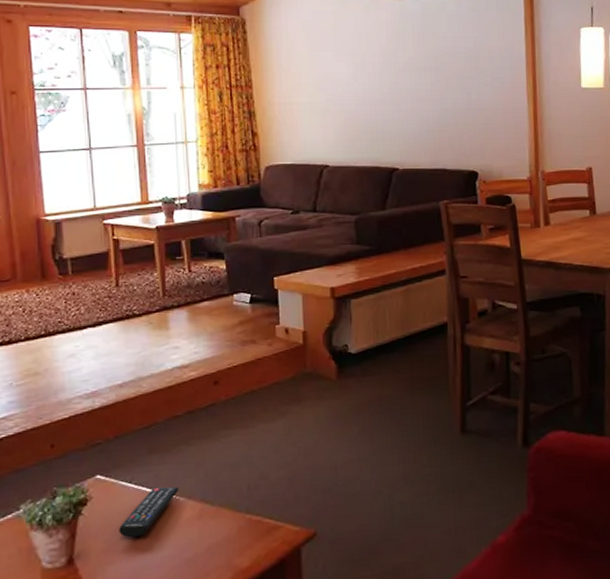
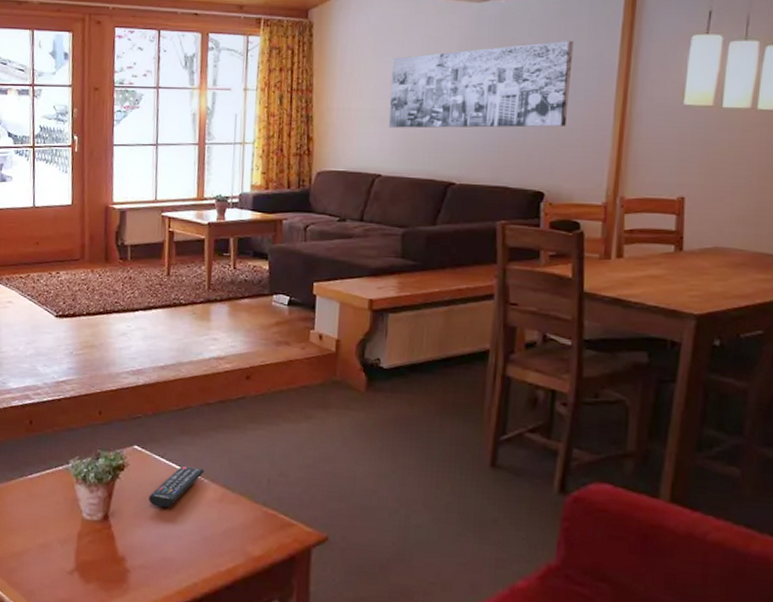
wall art: none [327,34,490,119] -> present [388,41,574,129]

